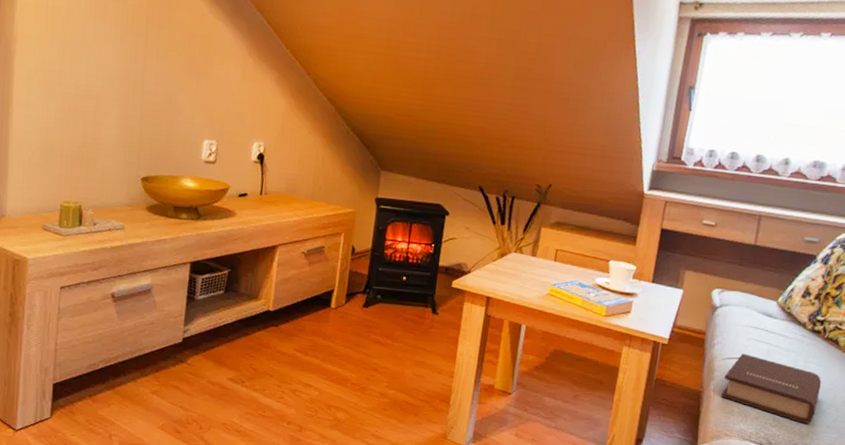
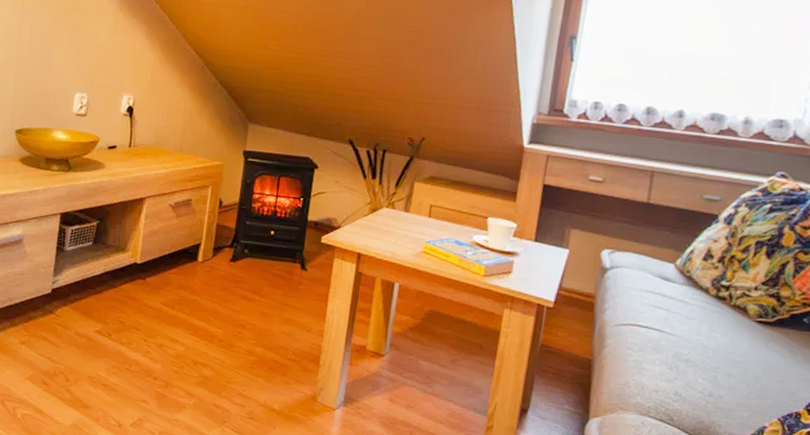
book: present [721,353,822,424] -> none [614,319,729,400]

